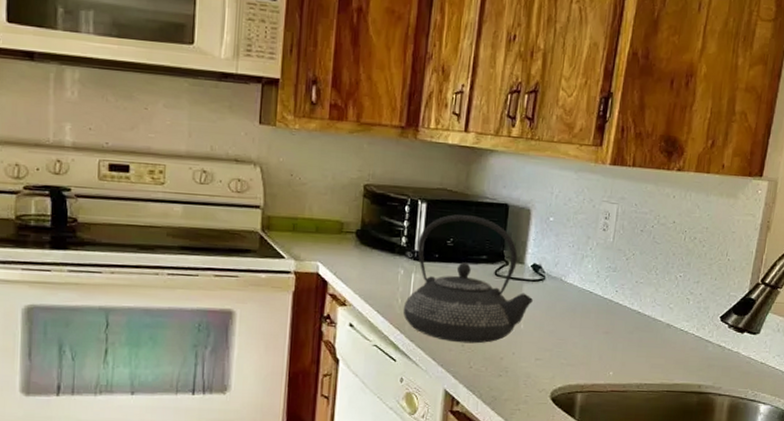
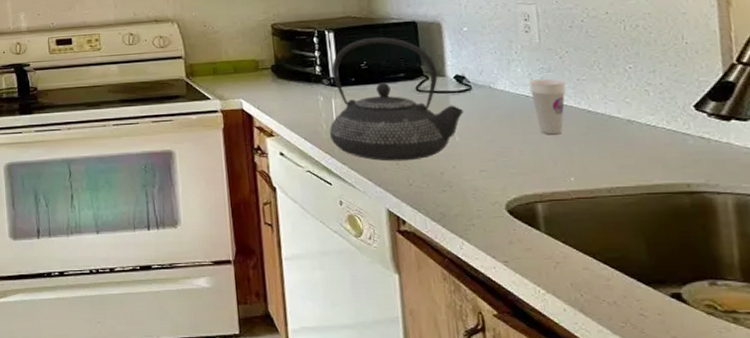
cup: none [594,277,625,332] -> present [529,78,566,135]

